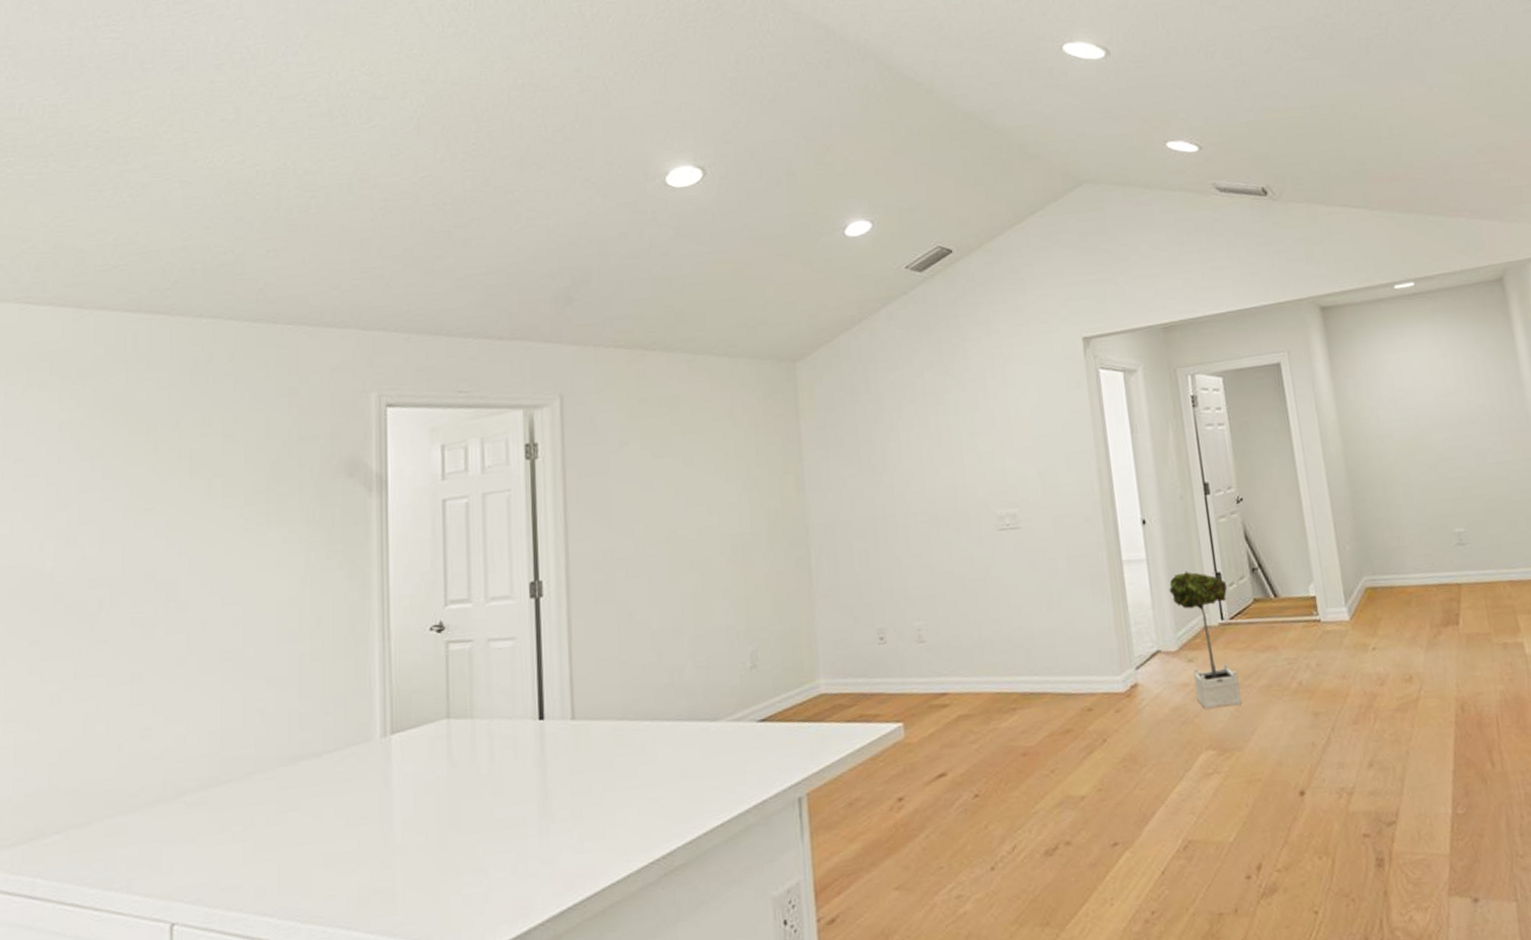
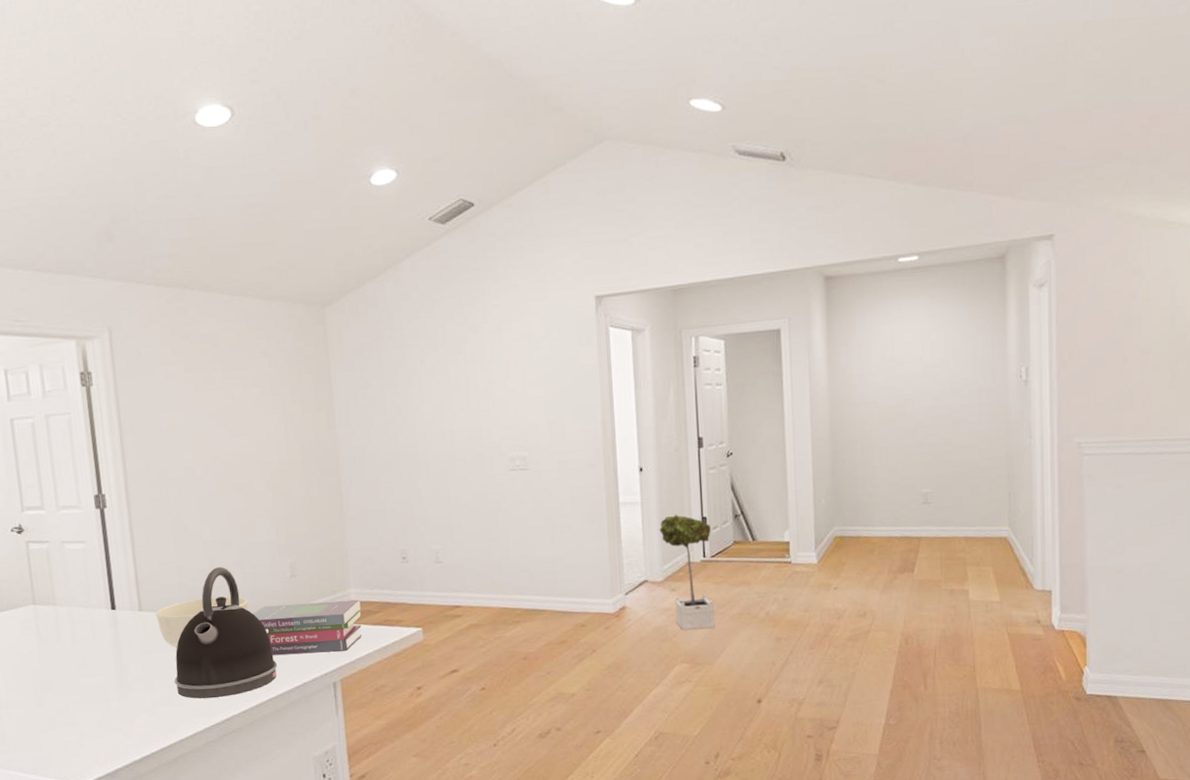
bowl: none [591,695,701,765] -> present [155,596,248,649]
kettle: none [607,660,732,829] -> present [174,567,277,699]
books: none [705,691,833,767] -> present [253,599,362,655]

